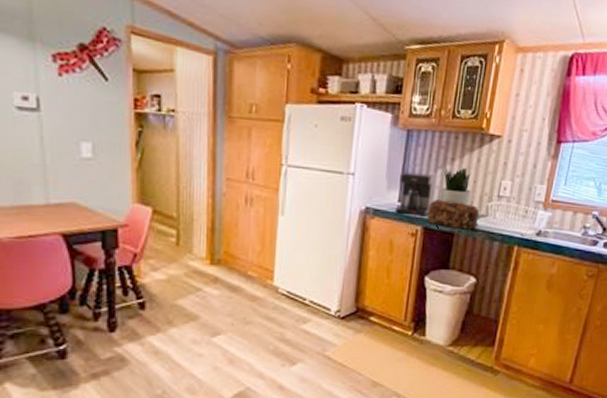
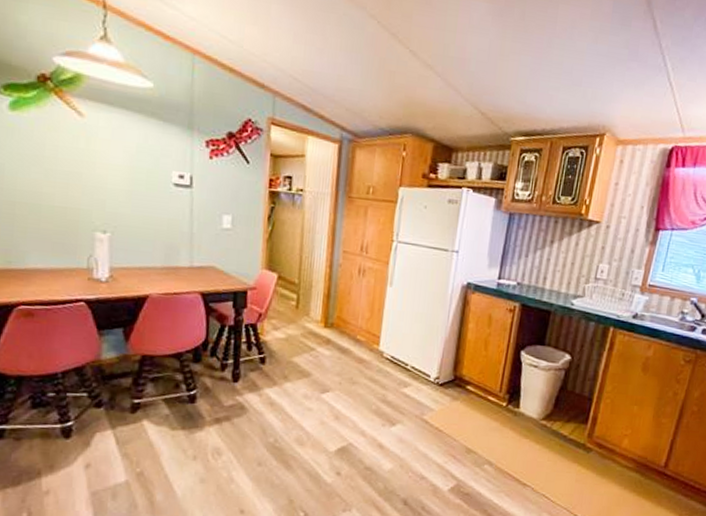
coffee maker: present [394,171,435,216] -> none [494,251,534,294]
bread loaf: present [427,200,480,230] -> none [525,279,577,309]
planter: present [440,167,472,206] -> none [538,249,570,286]

